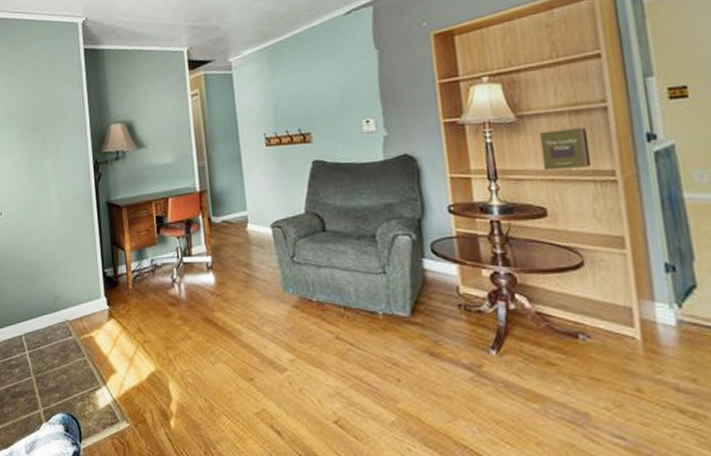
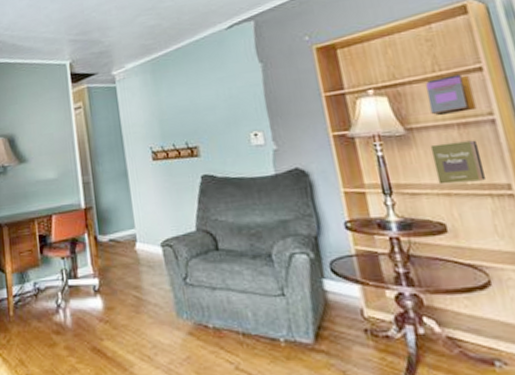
books: none [541,61,590,103] -> present [426,74,477,116]

